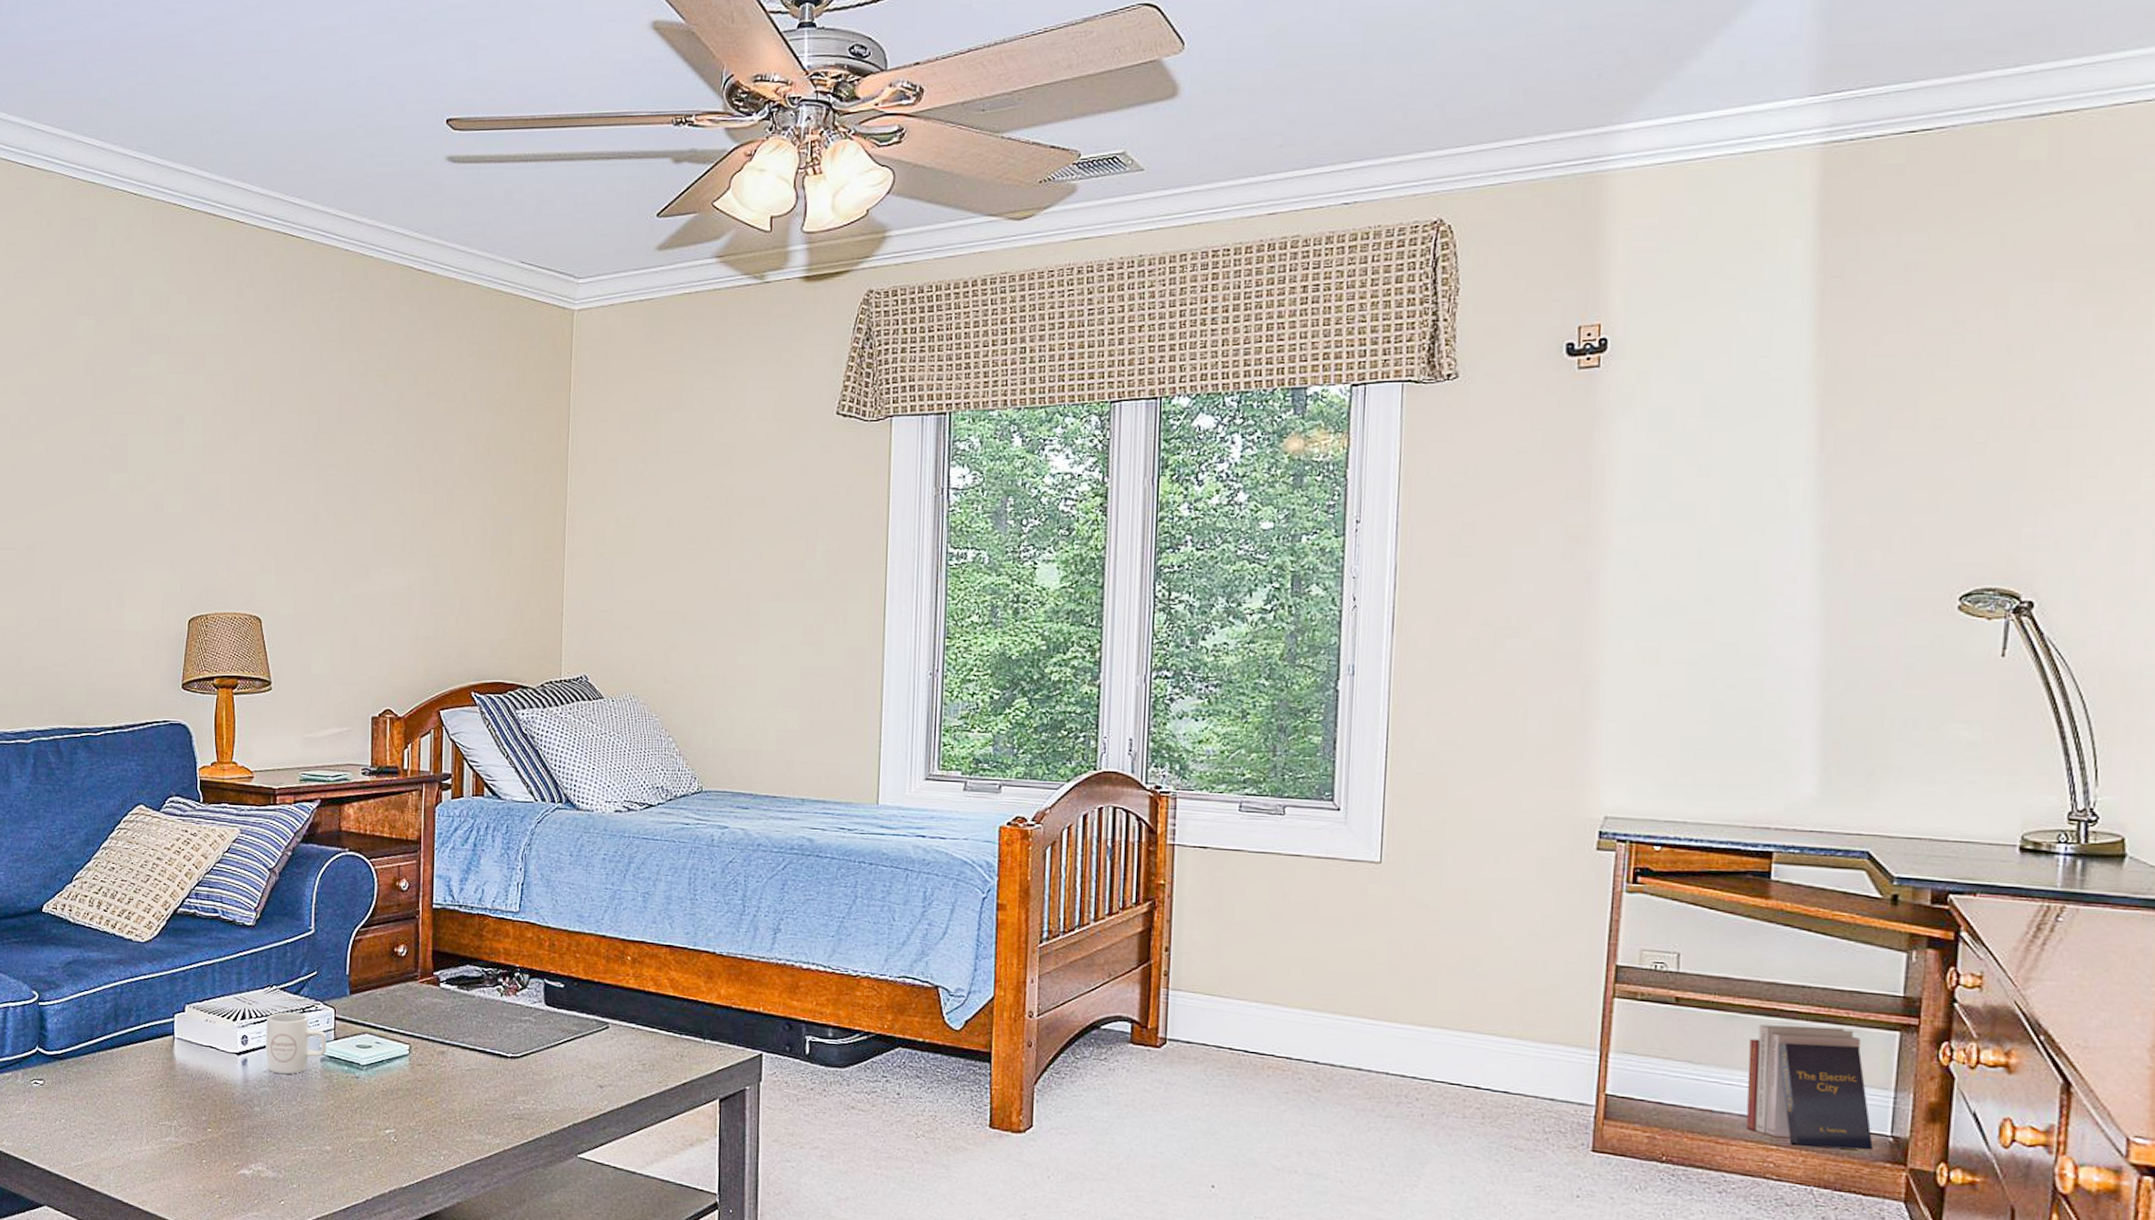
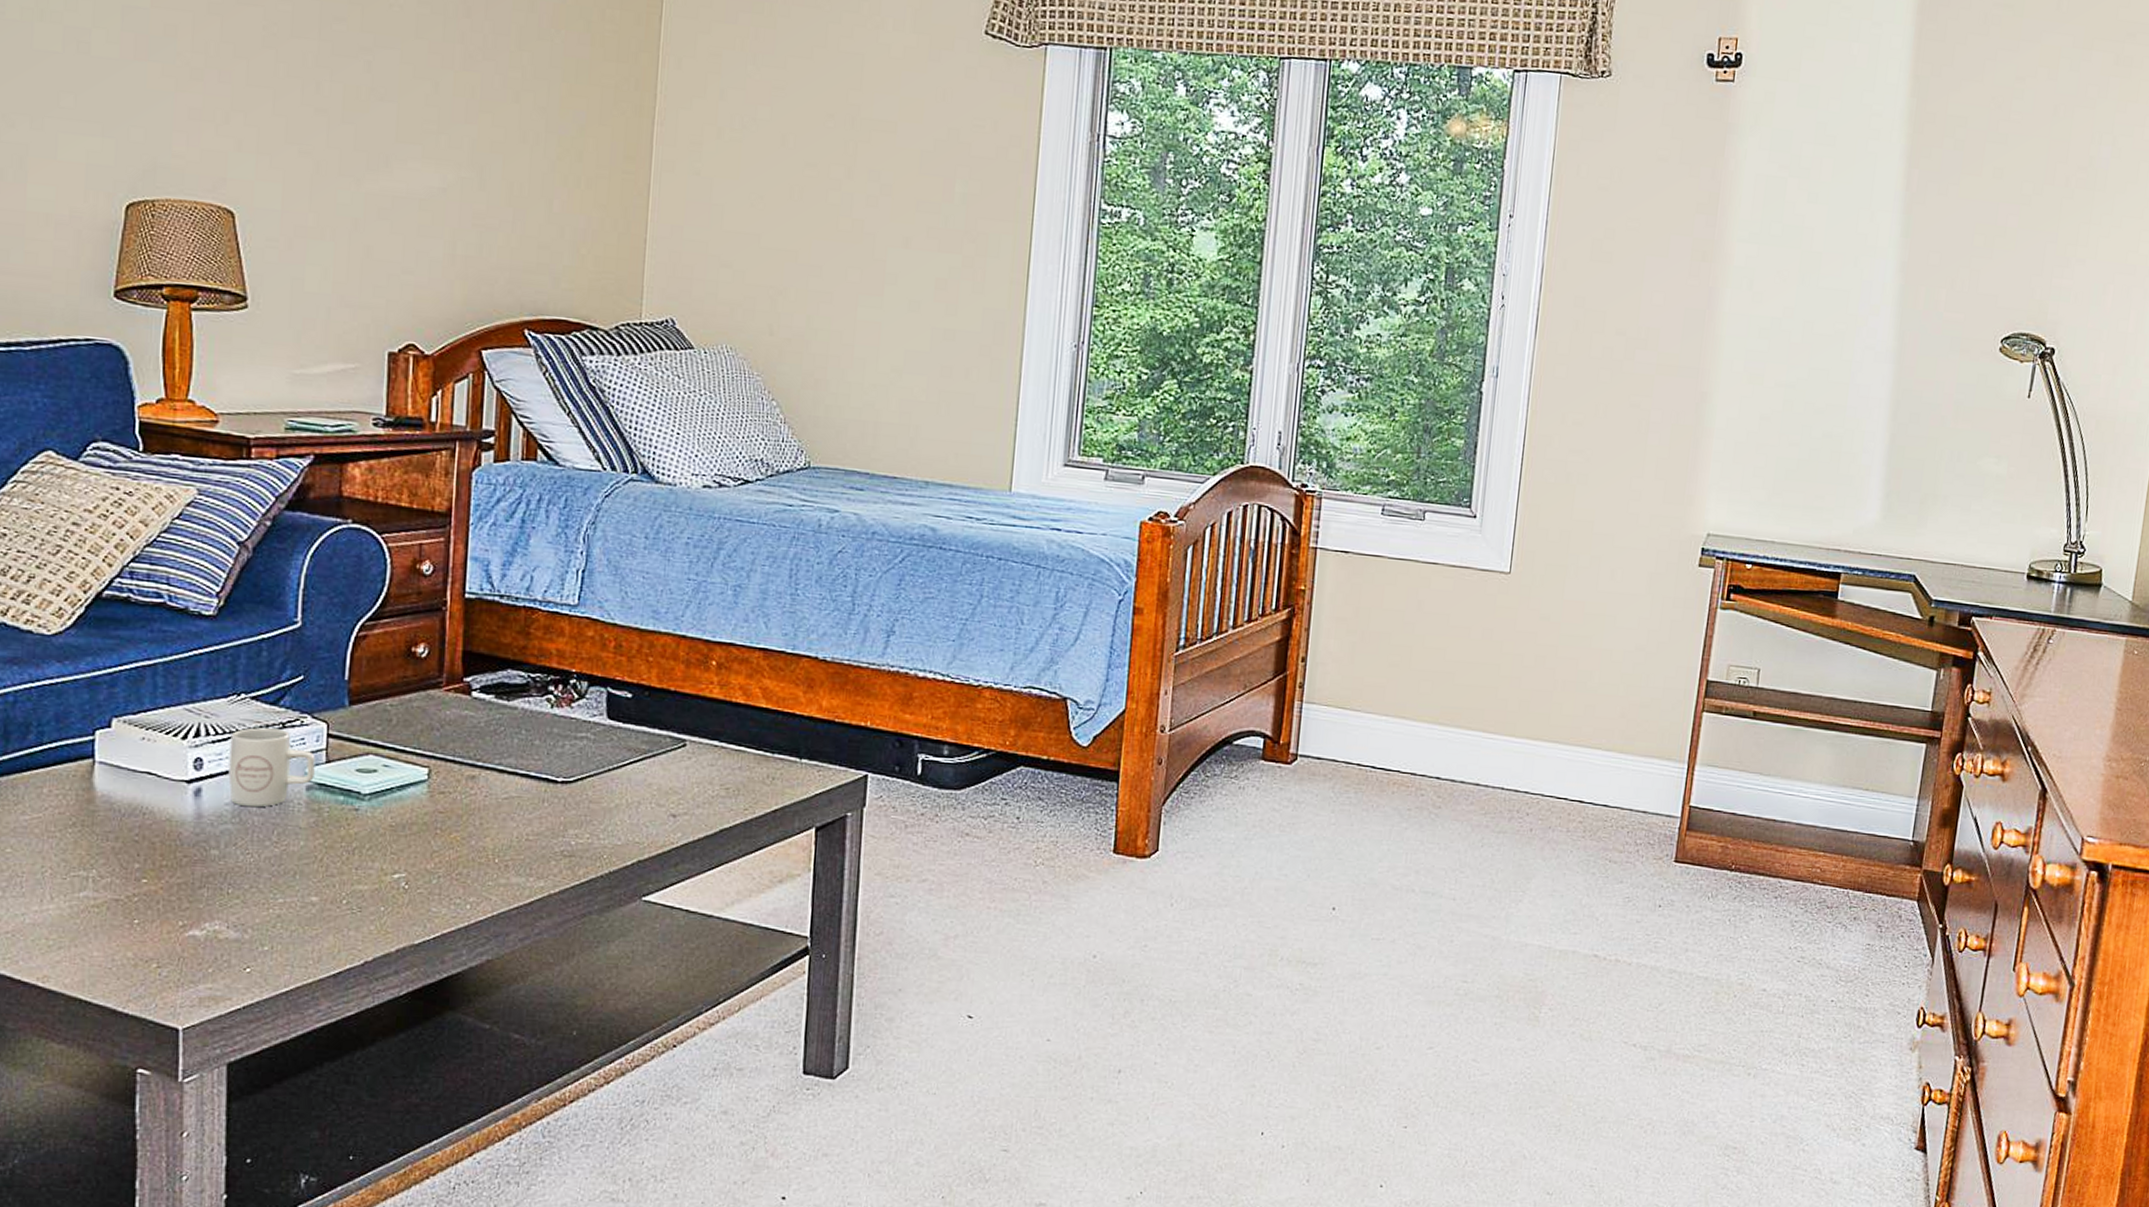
books: present [1746,1024,1873,1151] -> none [1801,738,1898,854]

